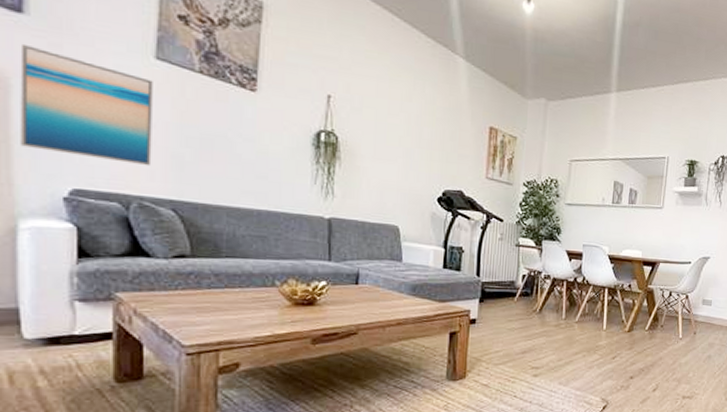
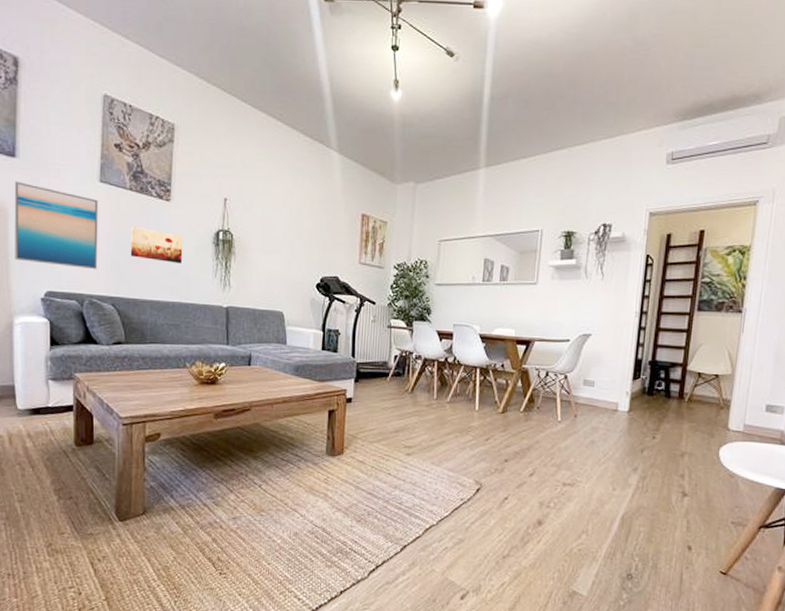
wall art: none [199,116,273,166] -> present [130,225,183,264]

